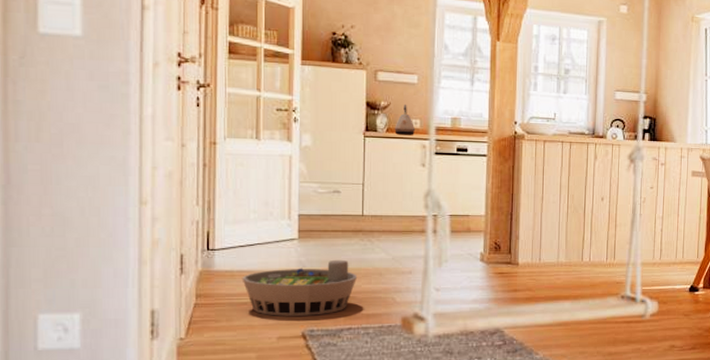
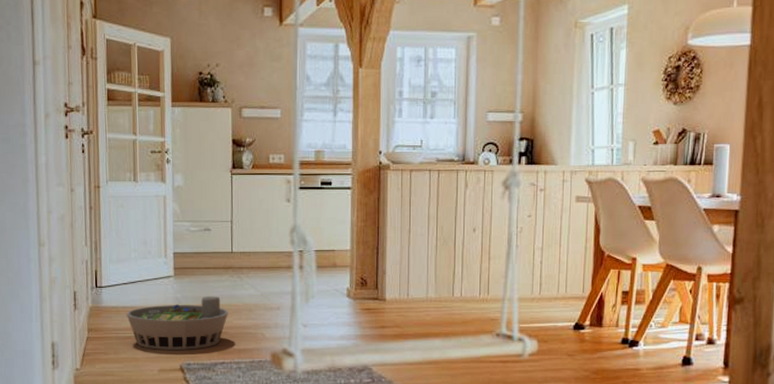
kettle: present [394,104,416,135] -> none [260,139,280,171]

